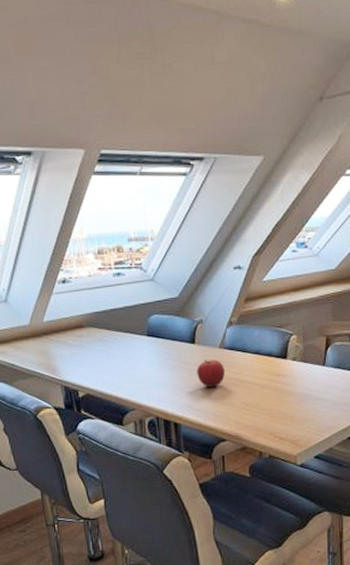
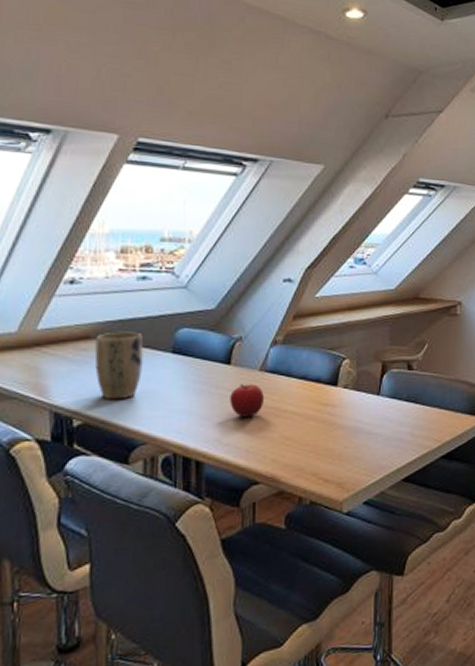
plant pot: none [87,320,126,376] -> present [94,331,144,400]

